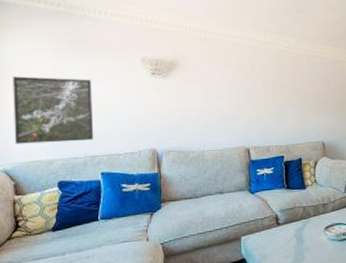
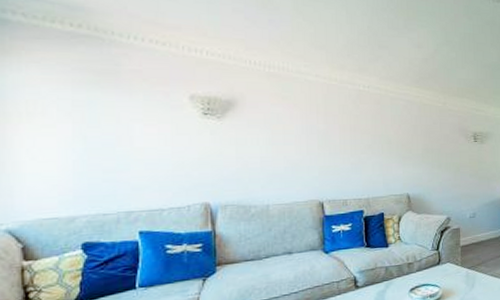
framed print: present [13,76,94,144] -> none [18,113,129,198]

